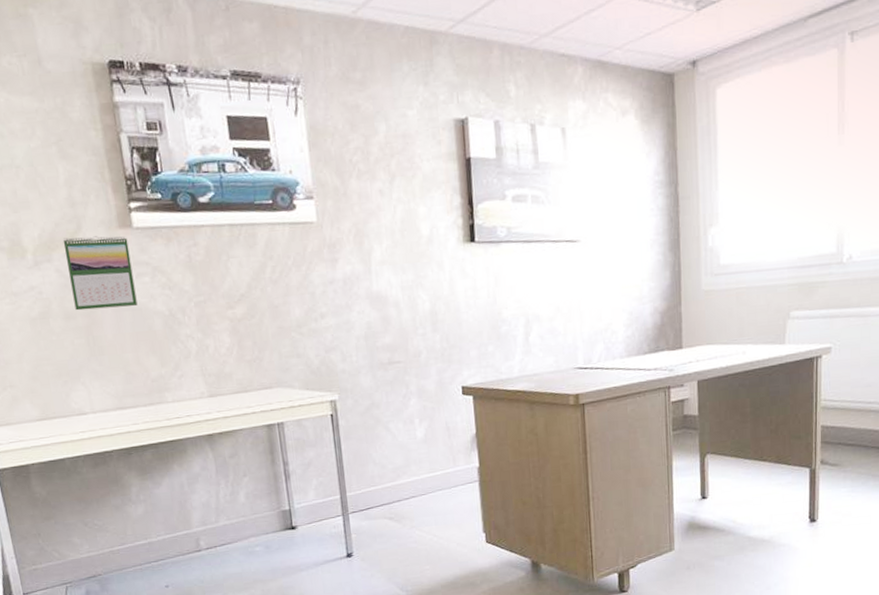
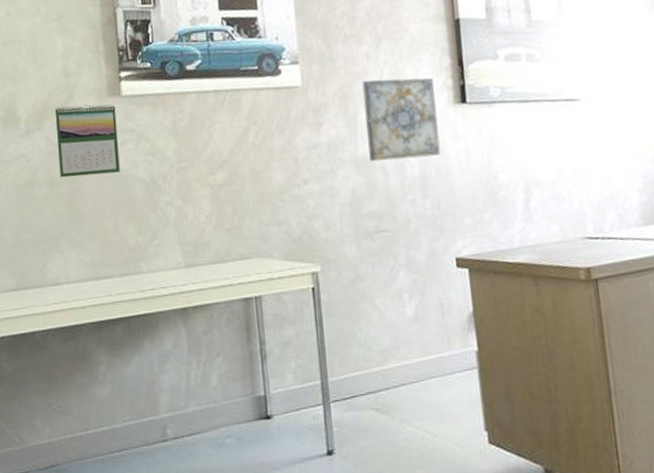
wall art: none [376,216,450,298] -> present [362,77,441,162]

